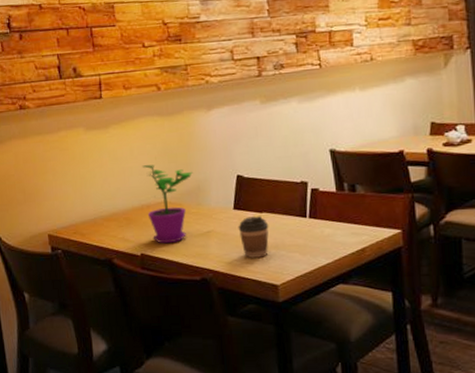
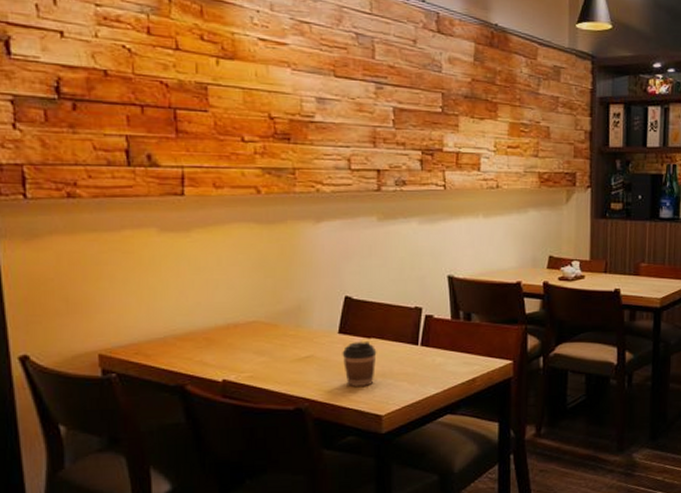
flower pot: present [142,158,193,244] -> none [231,271,293,369]

